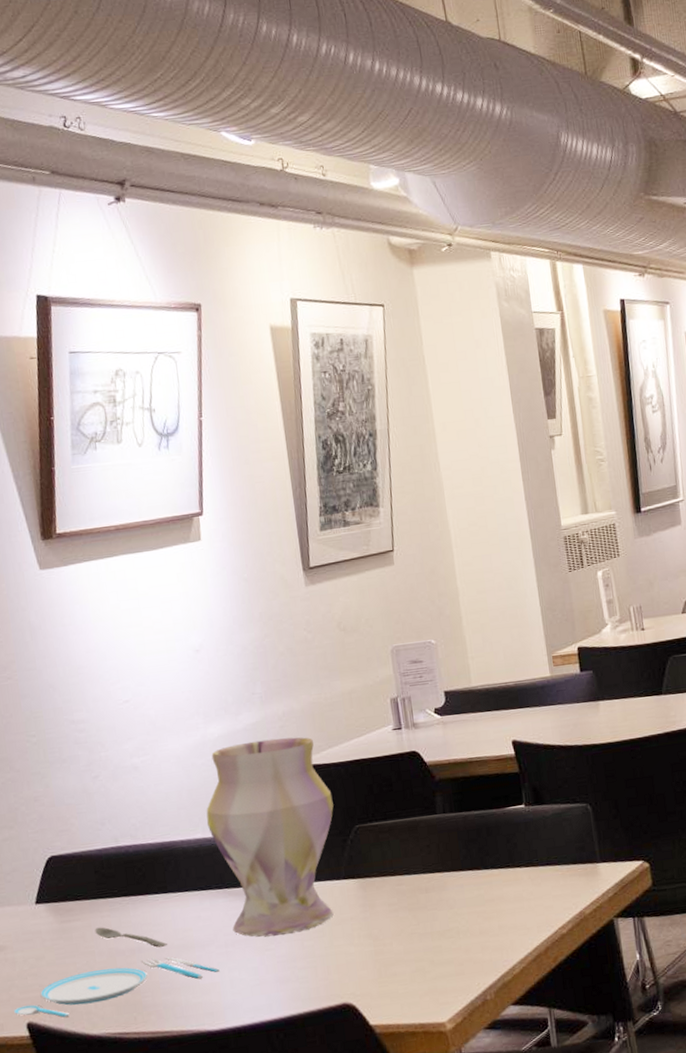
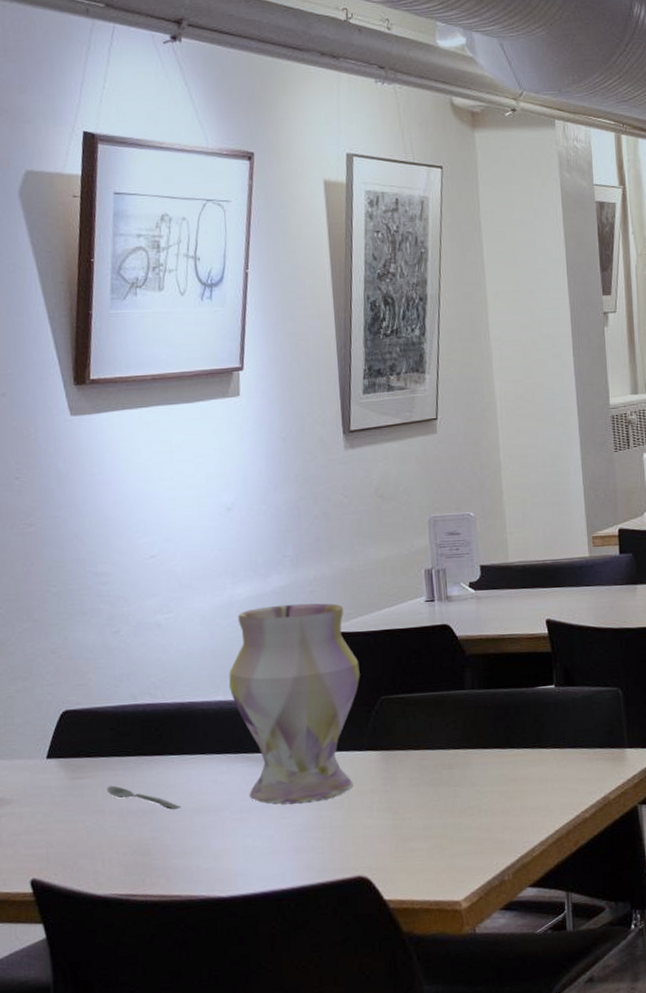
plate: present [14,957,220,1018] -> none [18,820,233,877]

